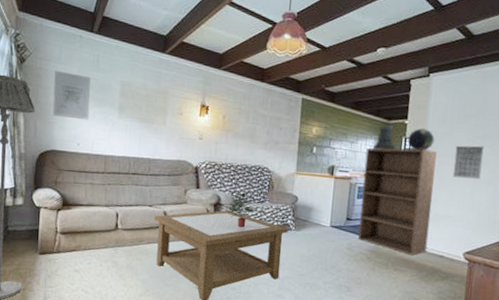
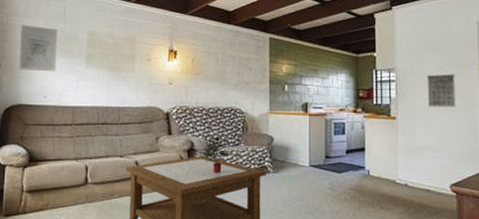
bookshelf: present [358,148,437,256] -> none [338,81,412,192]
pedestal: present [372,125,396,150] -> none [344,59,367,84]
globe: present [407,128,435,151] -> none [378,60,405,82]

